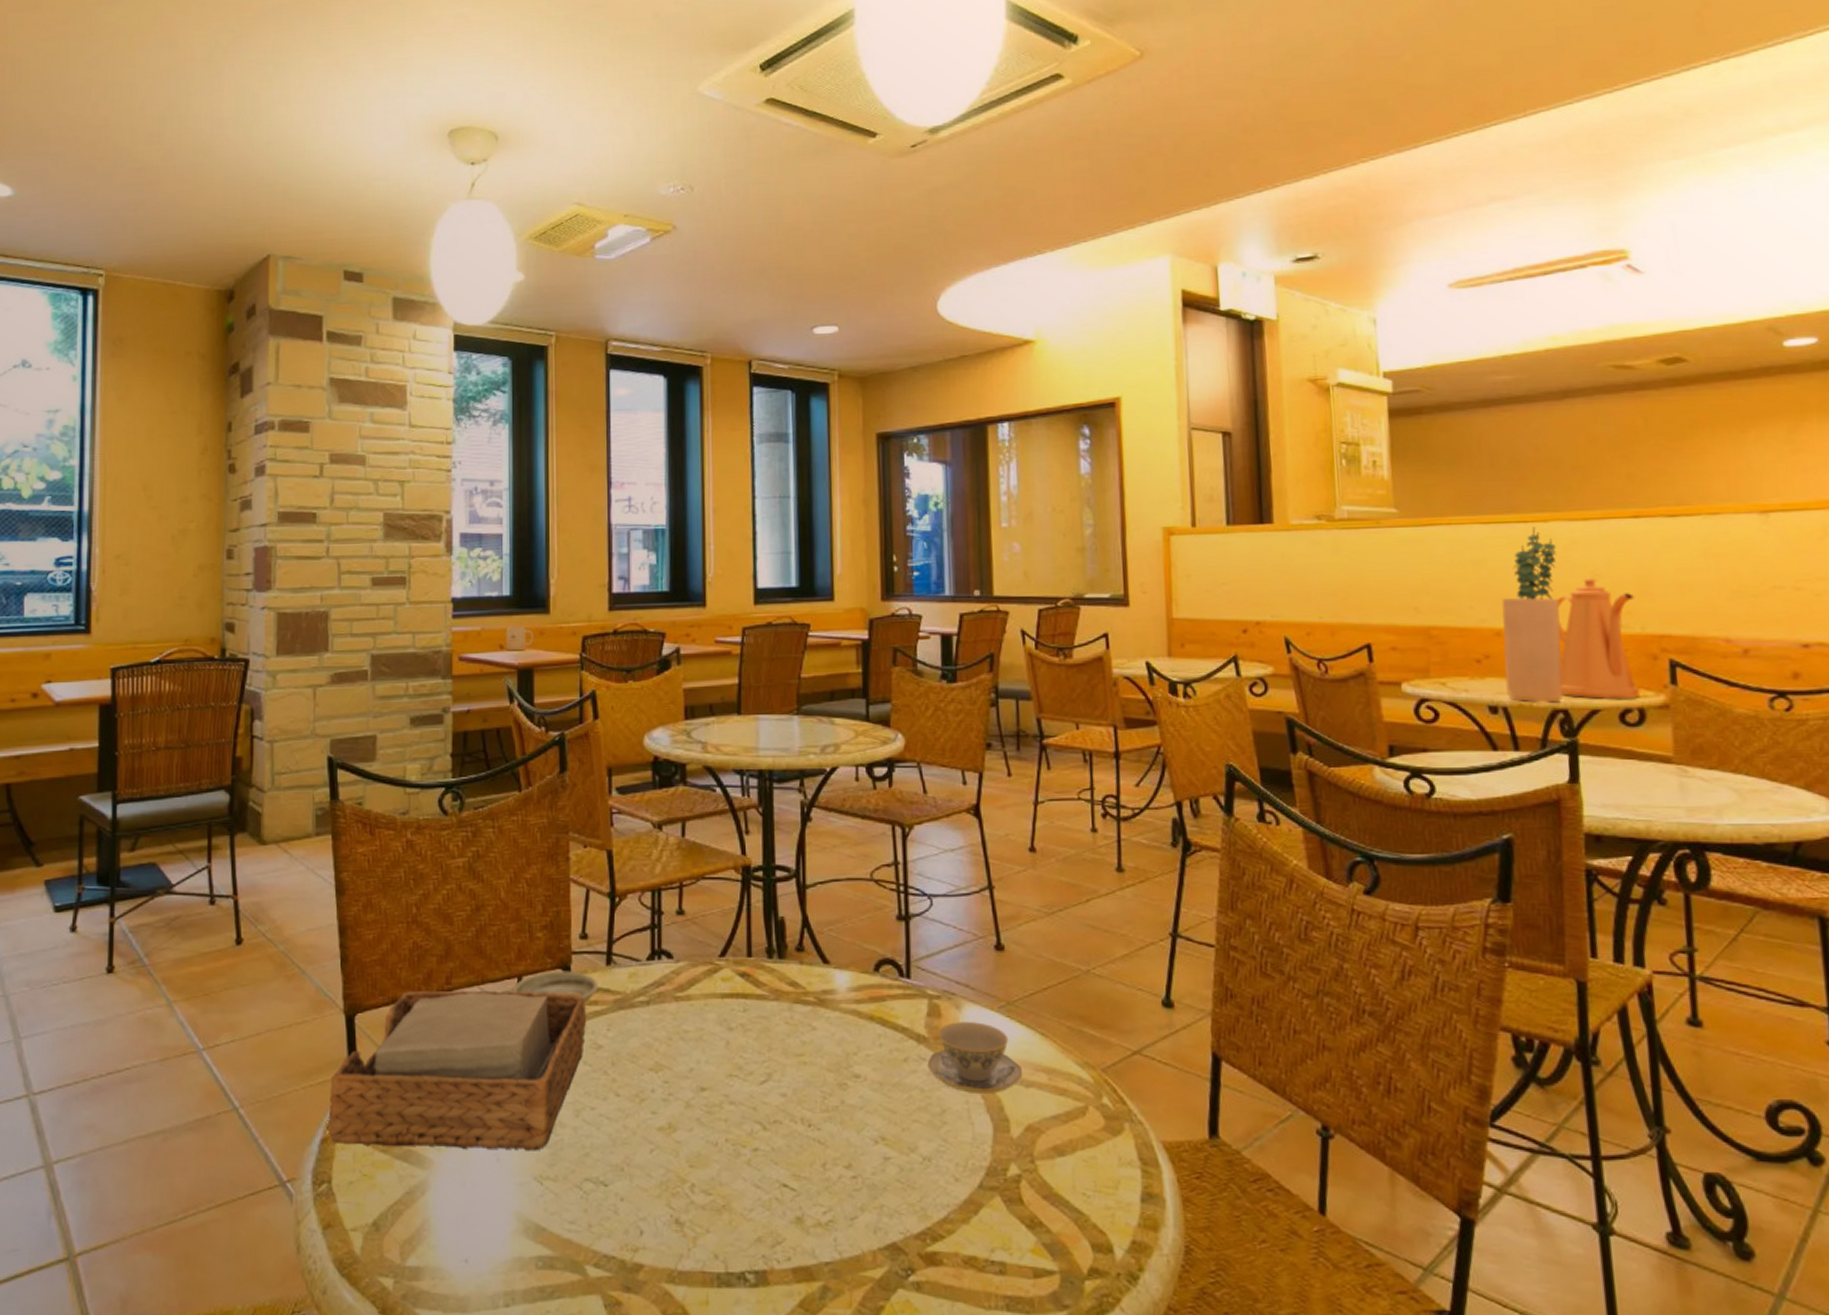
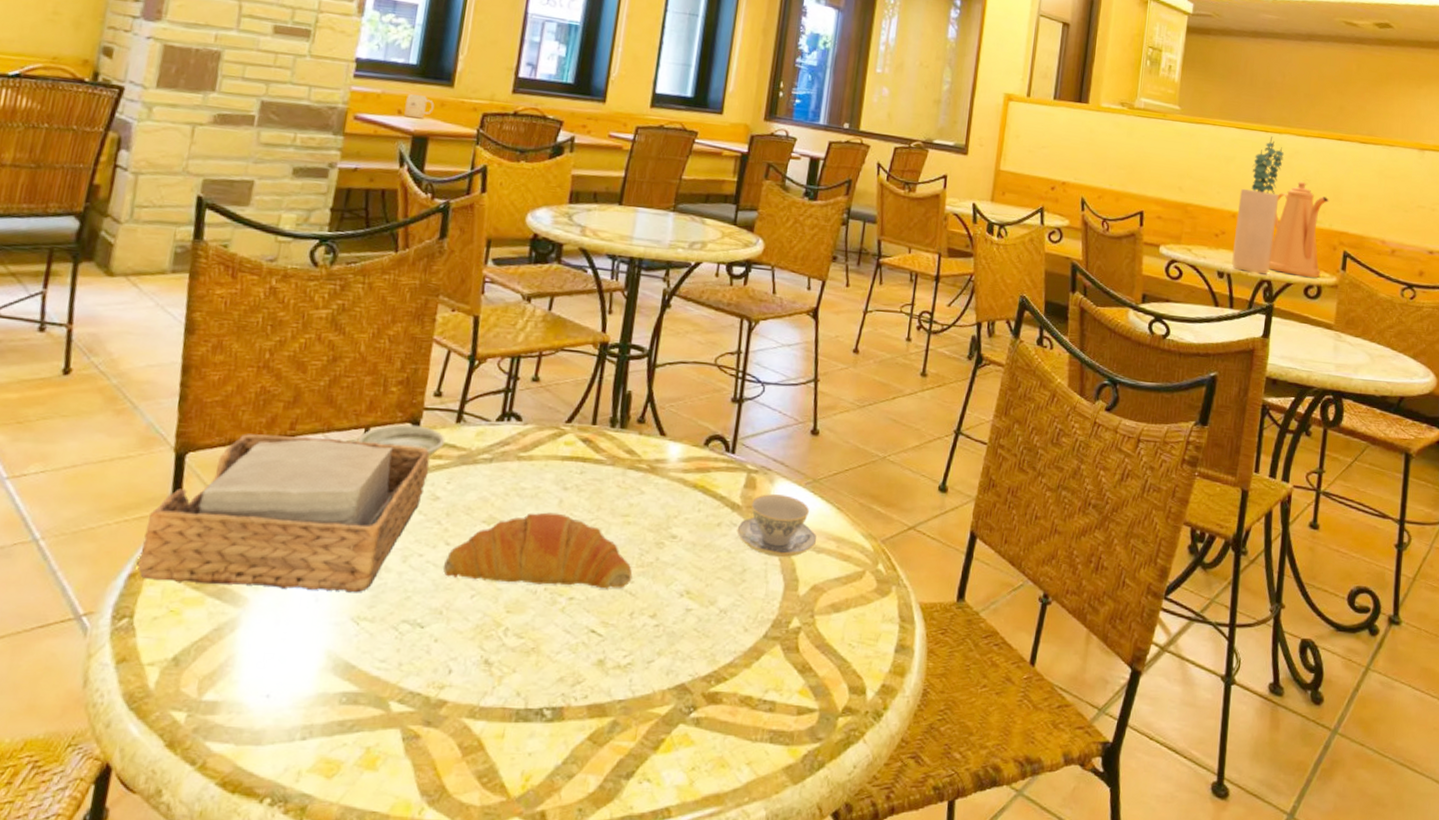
croissant: none [616,1056,818,1138] -> present [443,512,633,589]

